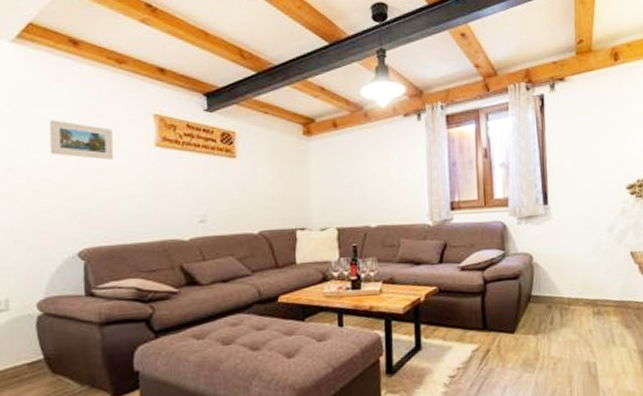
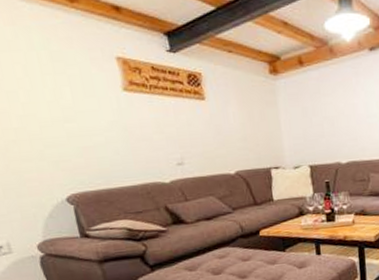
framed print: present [50,120,114,160] -> none [11,66,84,107]

